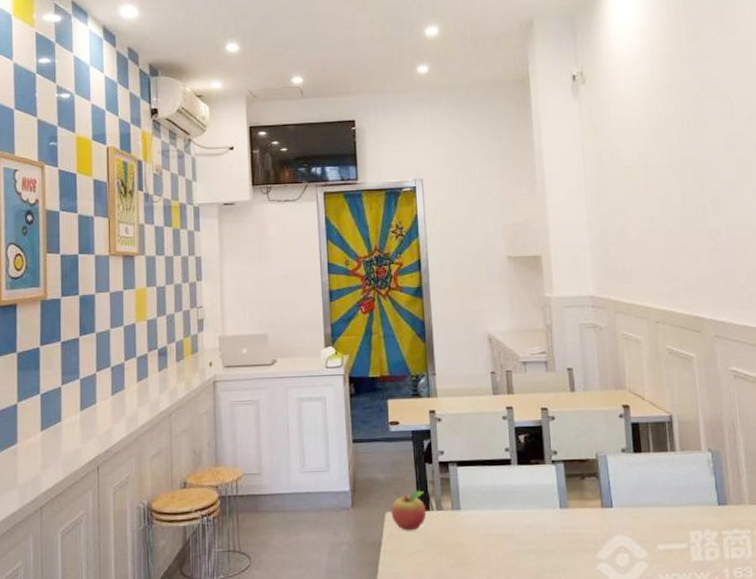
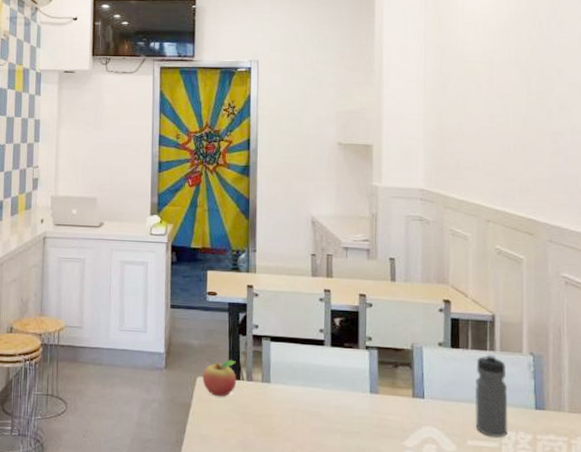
water bottle: none [659,454,695,538] -> present [474,353,508,438]

